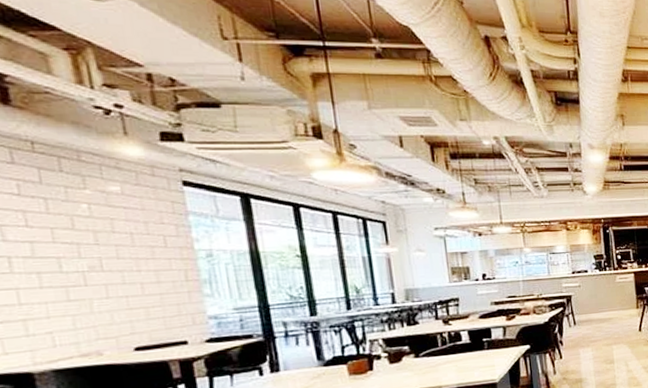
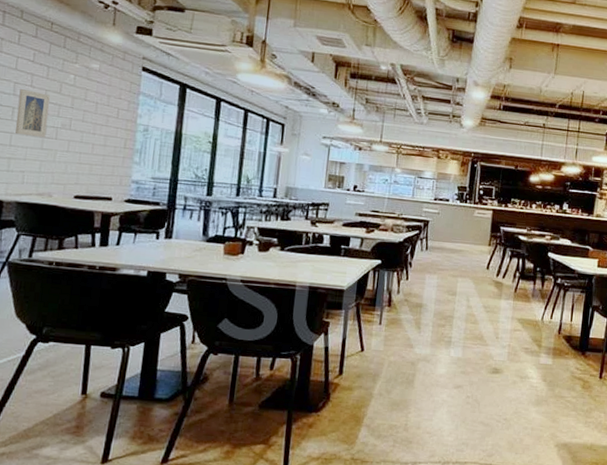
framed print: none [11,231,70,289] -> present [15,88,50,138]

